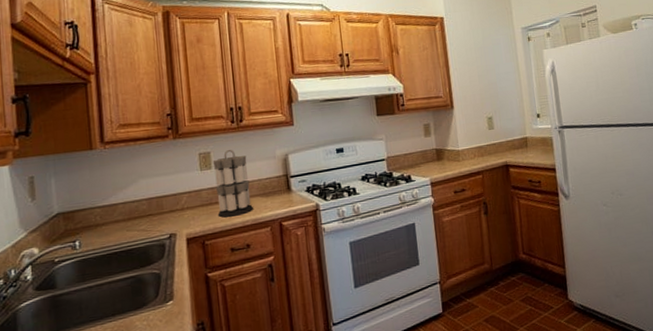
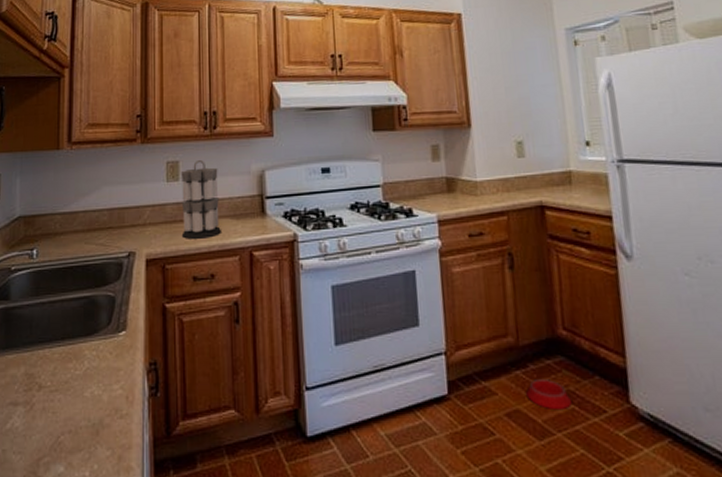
pet bowl: none [498,291,530,312] -> present [526,379,571,411]

